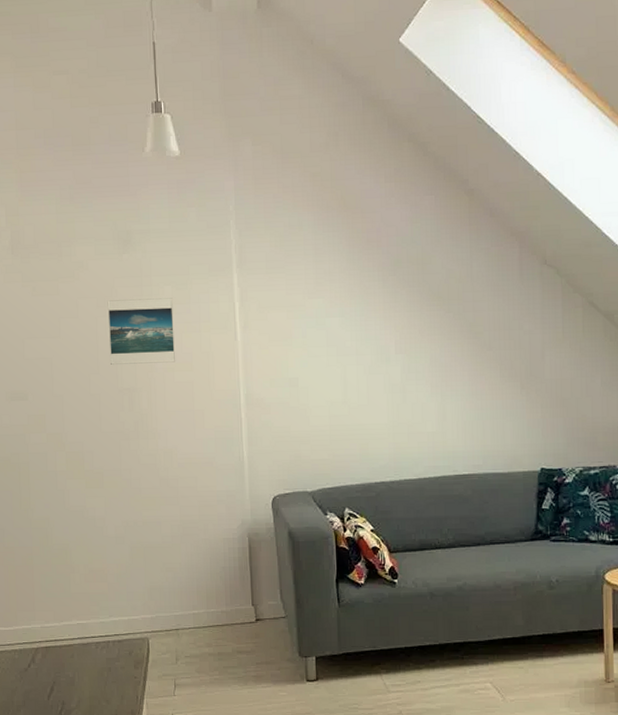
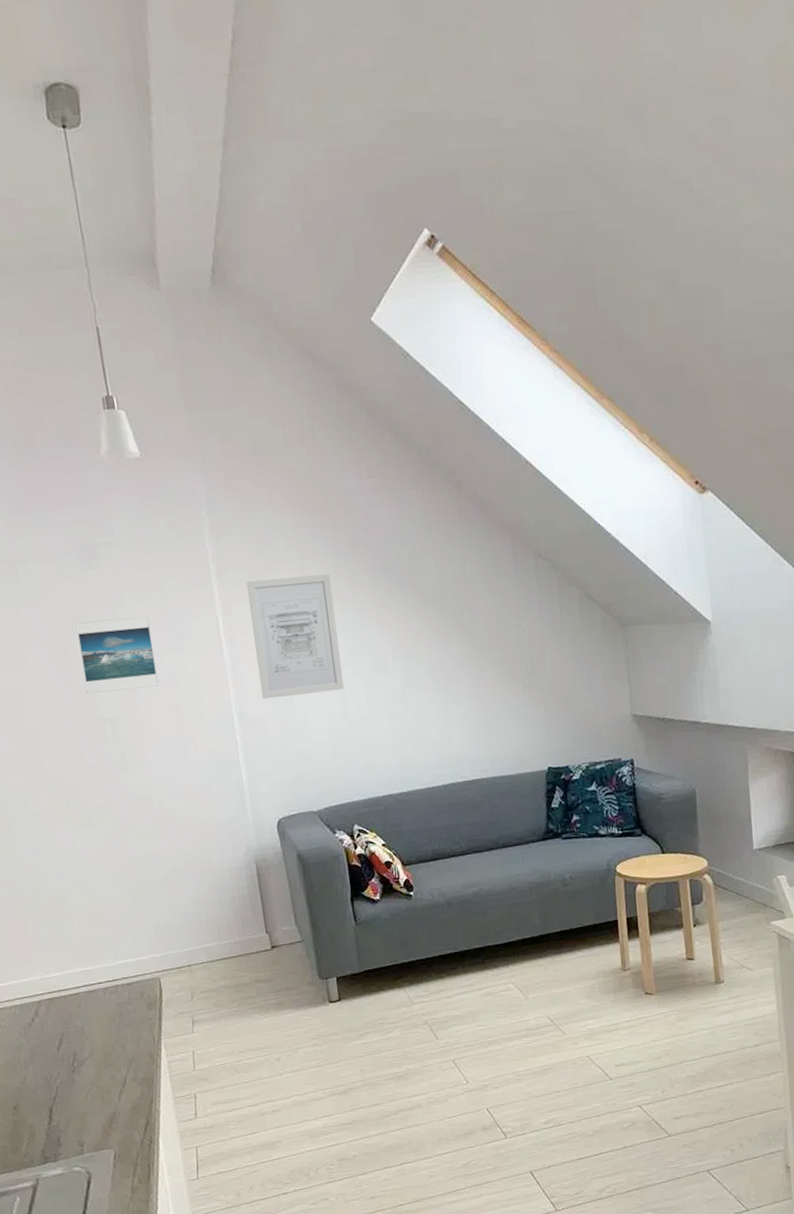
wall art: none [263,269,347,382] -> present [246,574,345,700]

